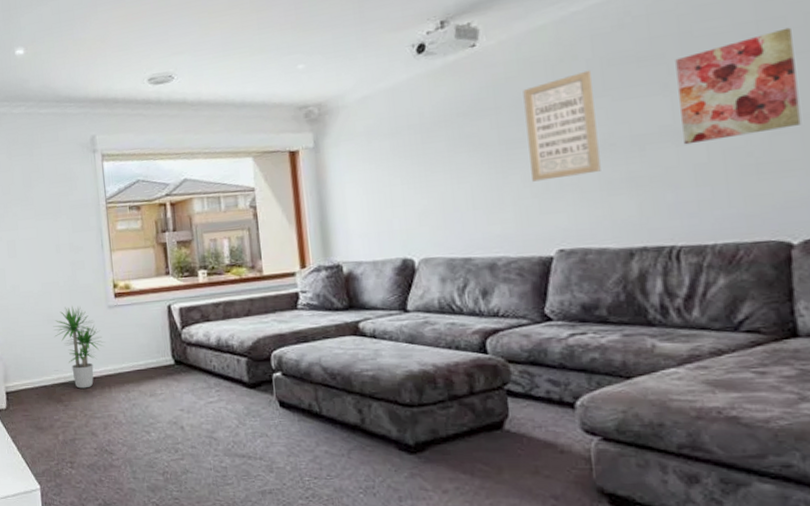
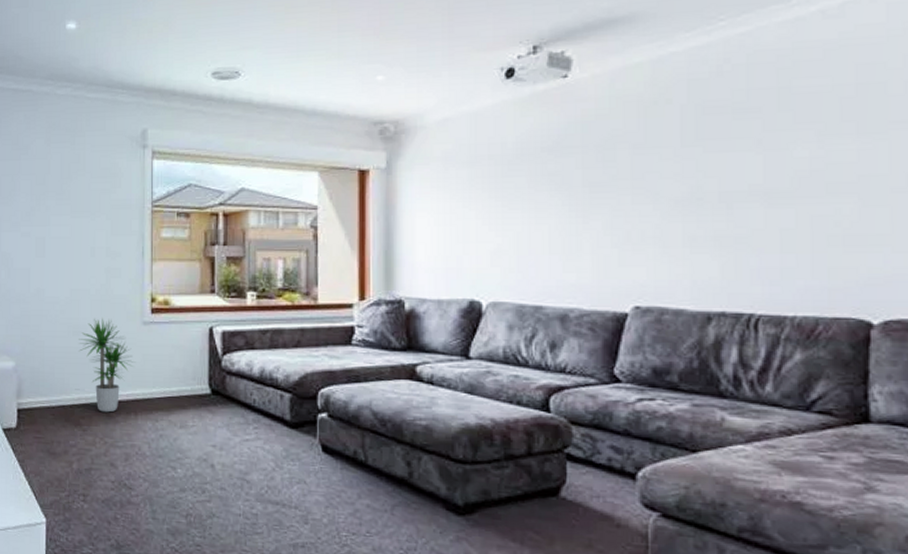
wall art: present [523,70,601,182] -> none [612,116,685,230]
wall art: present [675,27,802,145] -> none [771,94,892,207]

